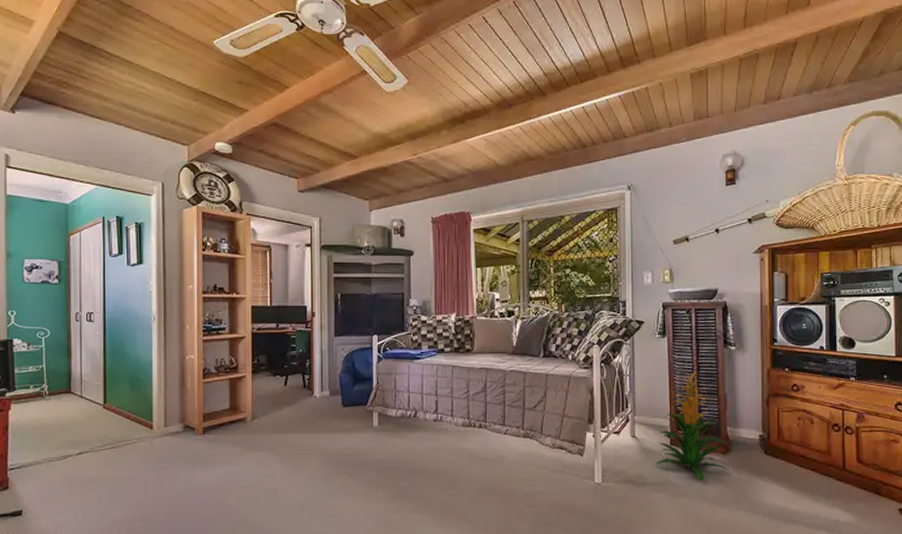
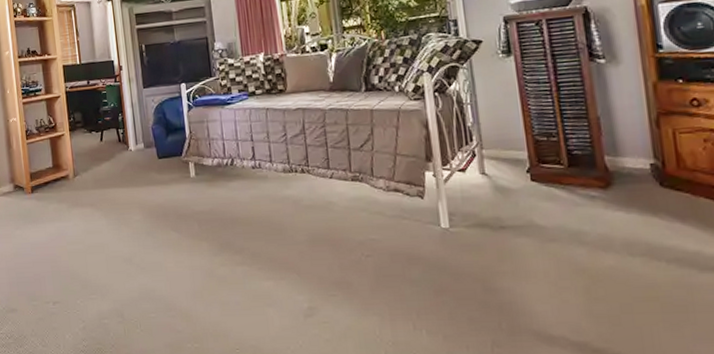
indoor plant: present [655,372,730,480] -> none [514,93,615,221]

